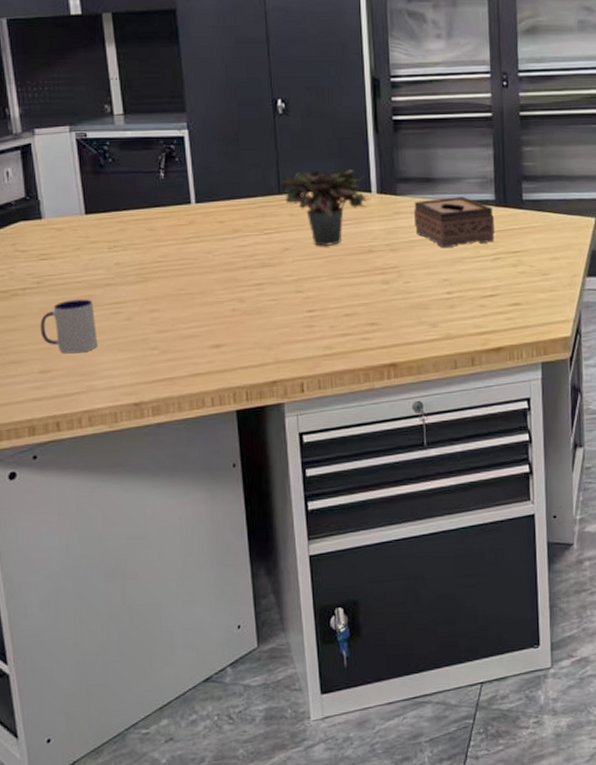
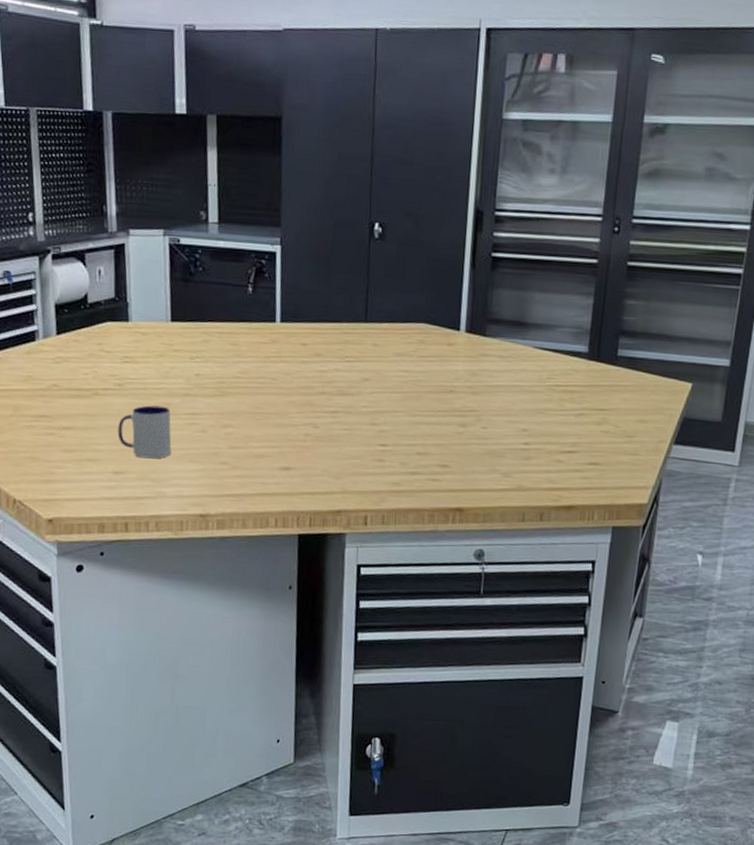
potted plant: present [280,168,370,246] -> none [367,301,458,381]
tissue box: present [414,197,495,249] -> none [500,344,585,397]

